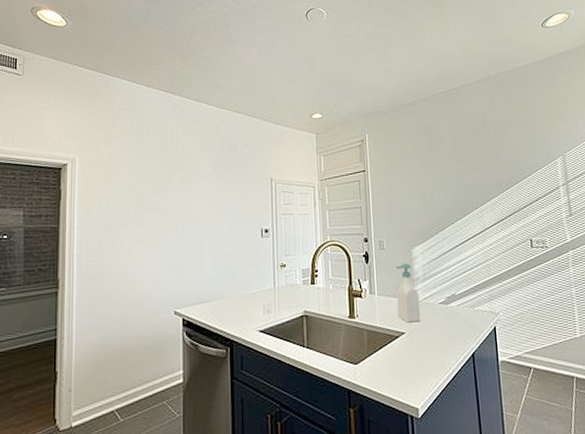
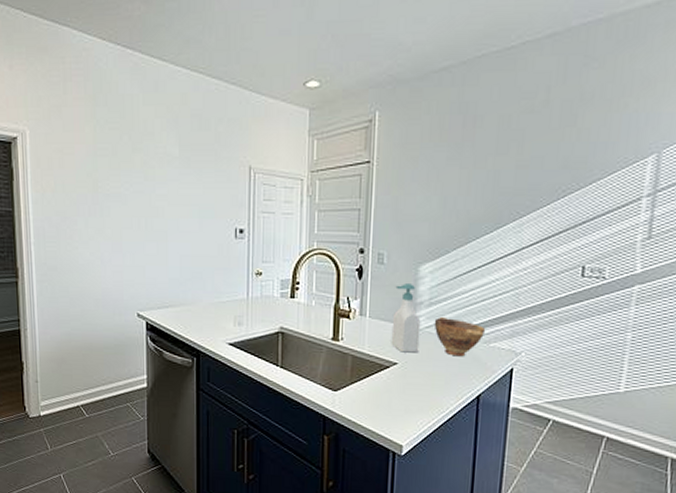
bowl: none [429,288,470,322] -> present [434,316,486,357]

